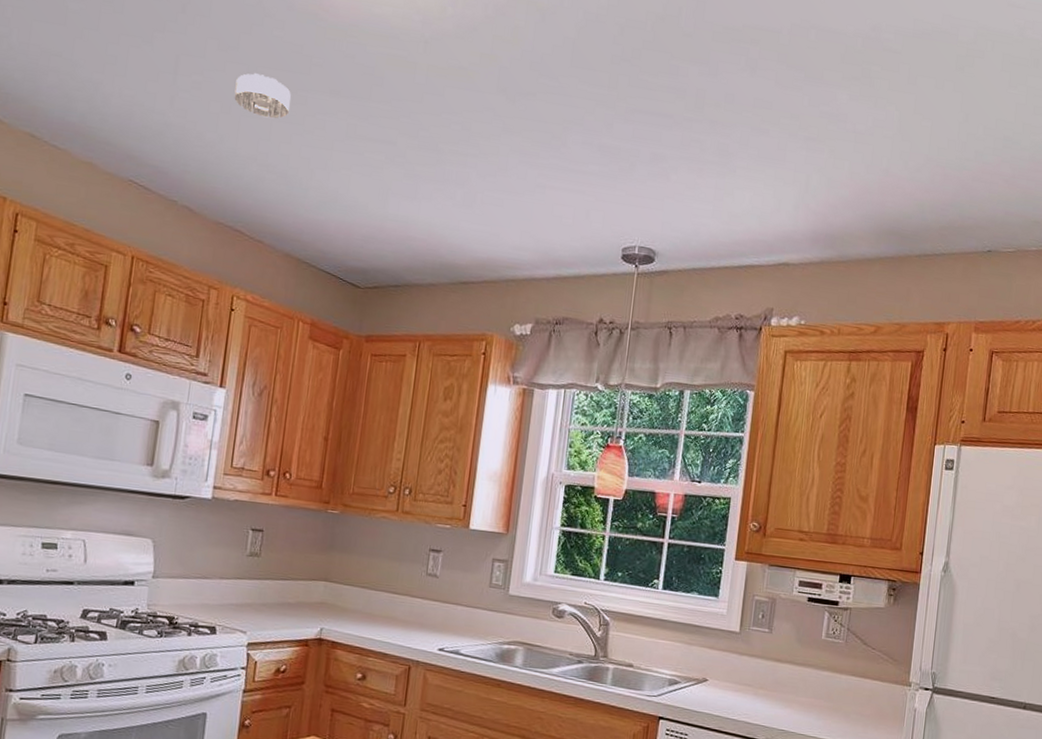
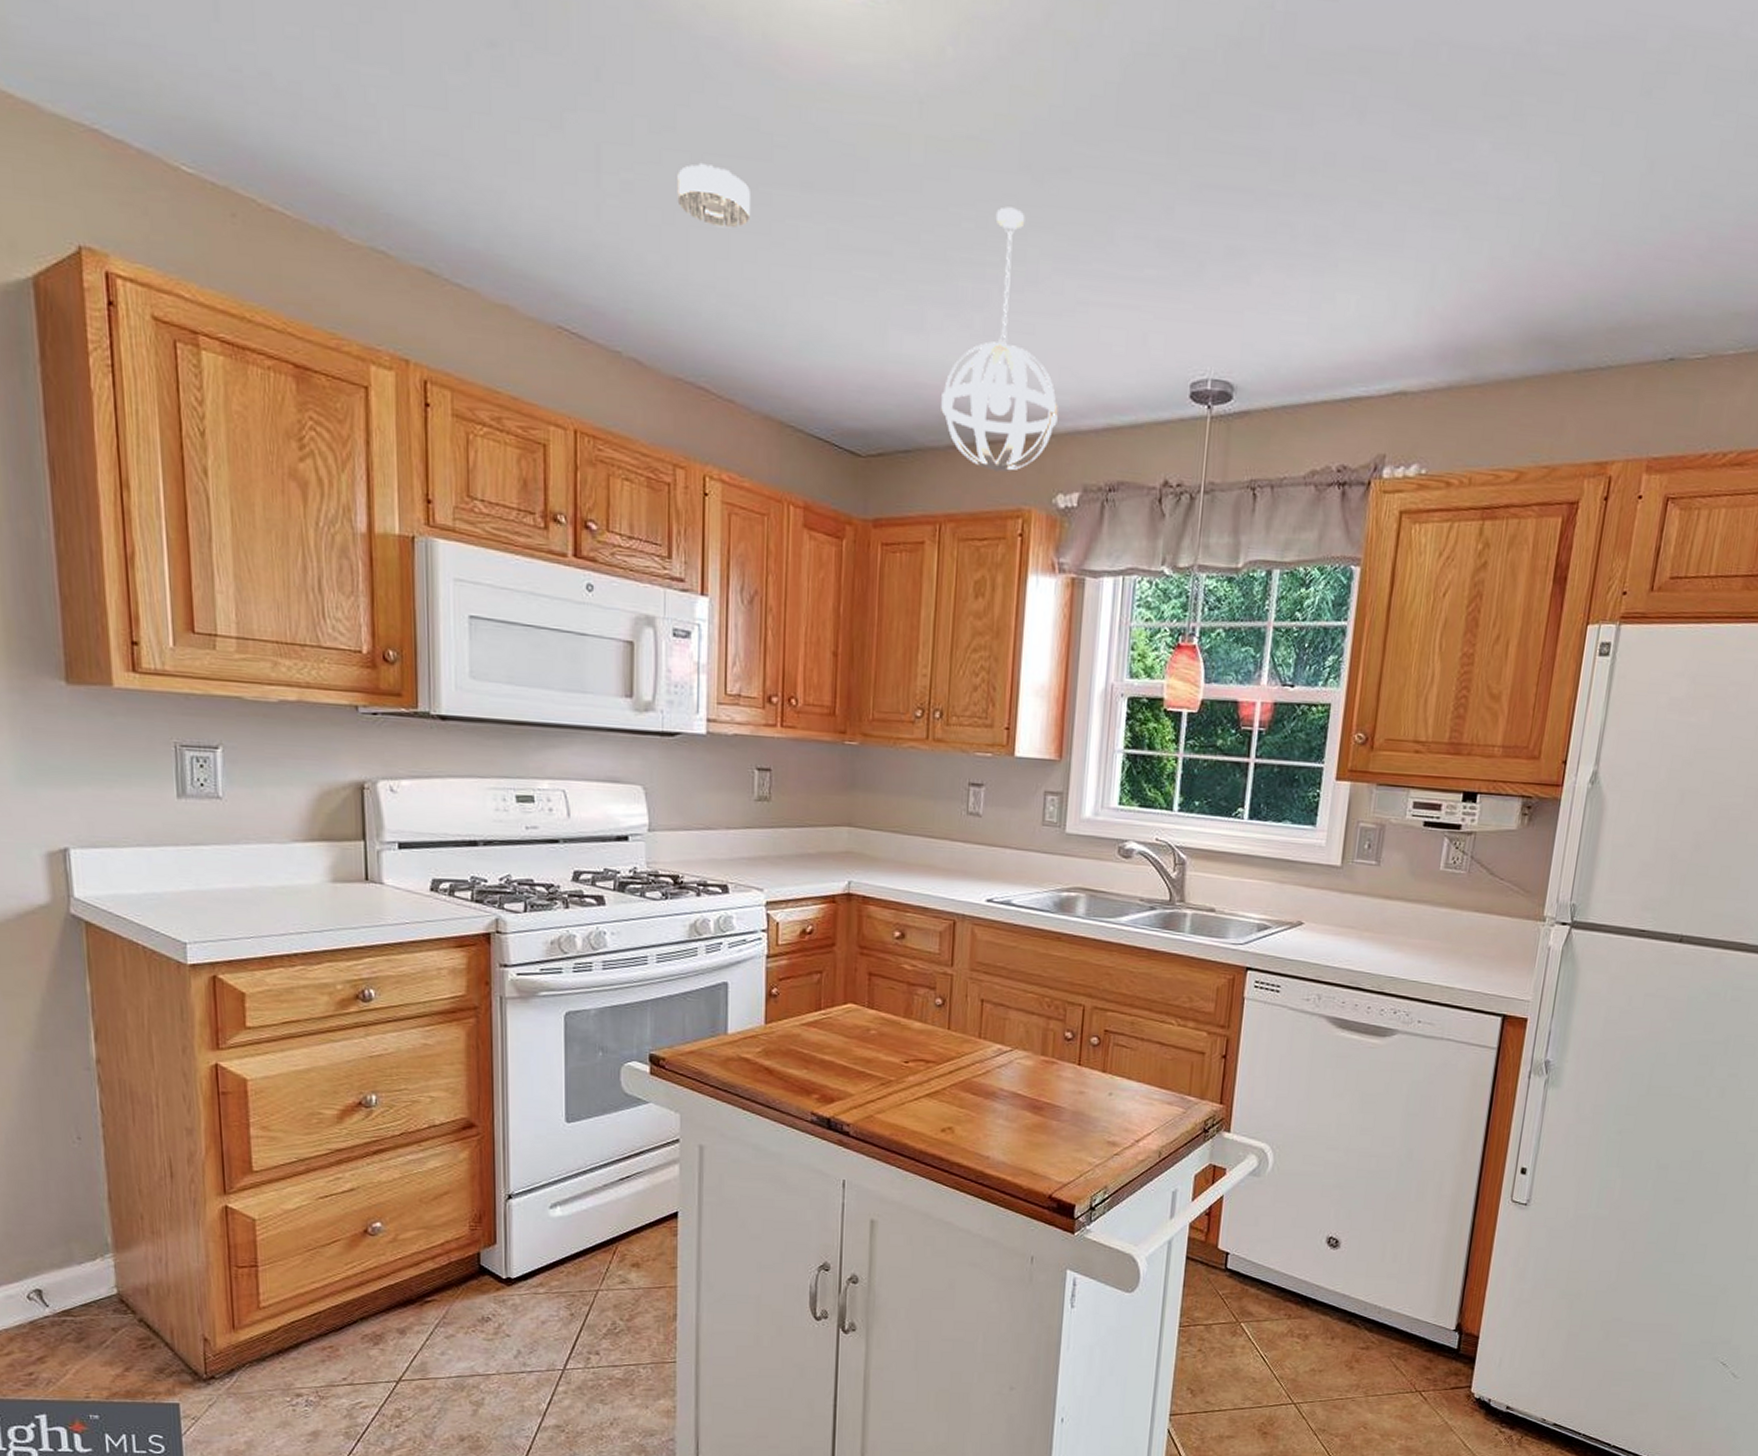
pendant light: none [426,116,519,306] -> present [941,206,1058,473]

